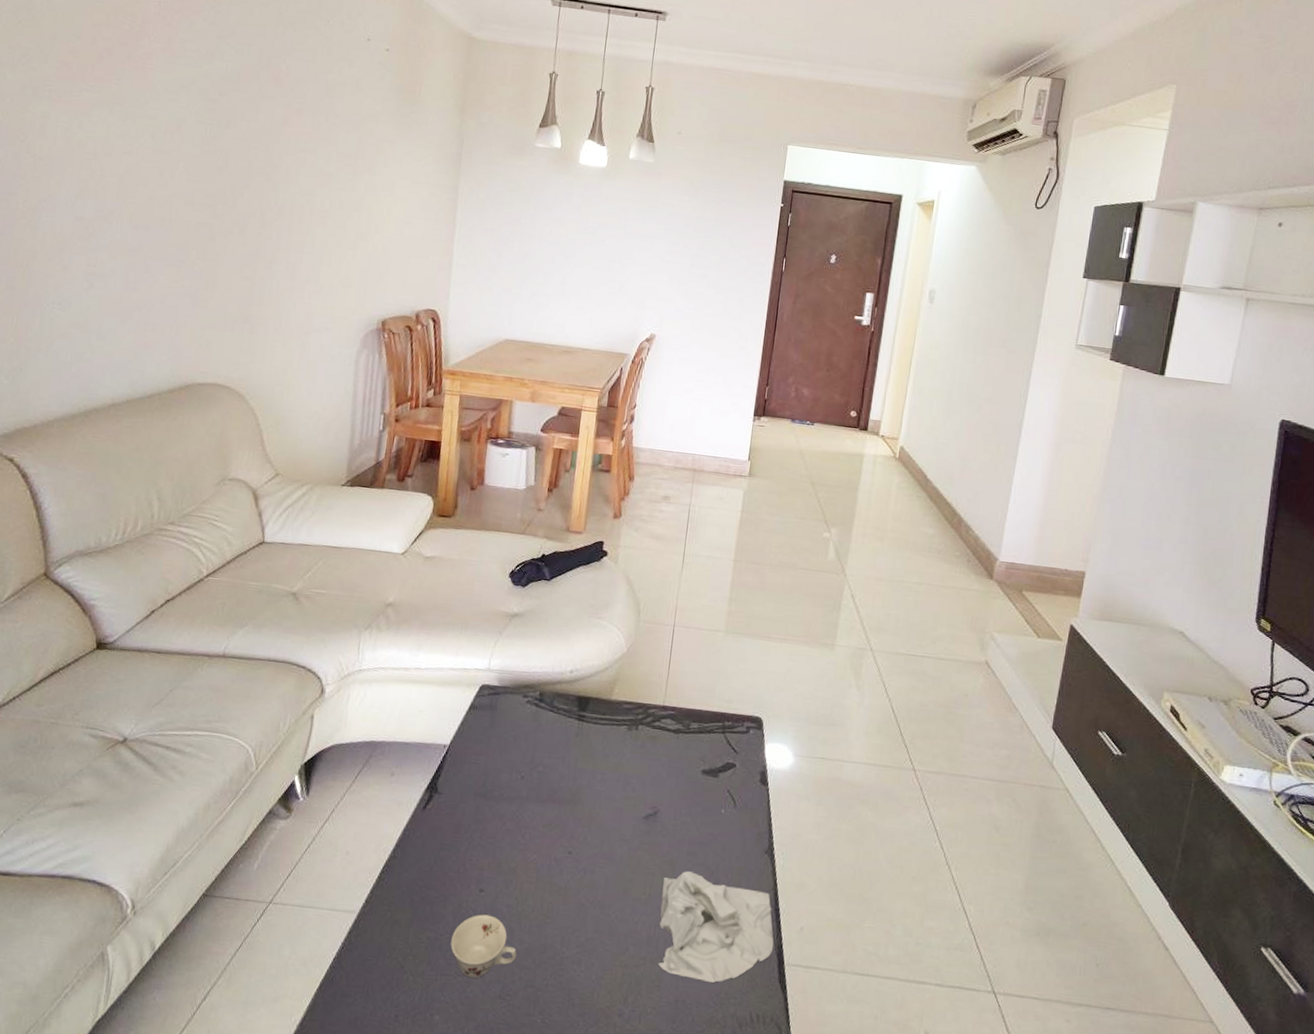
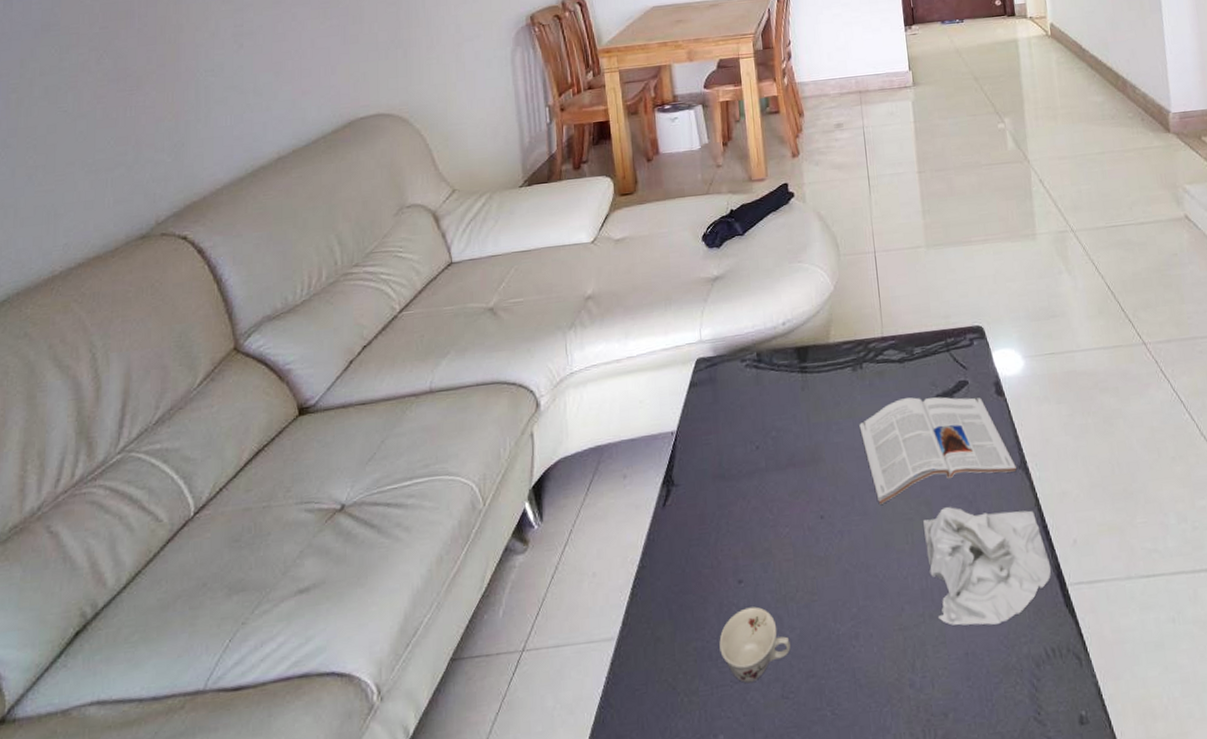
magazine: none [622,765,763,855] -> present [859,397,1017,504]

